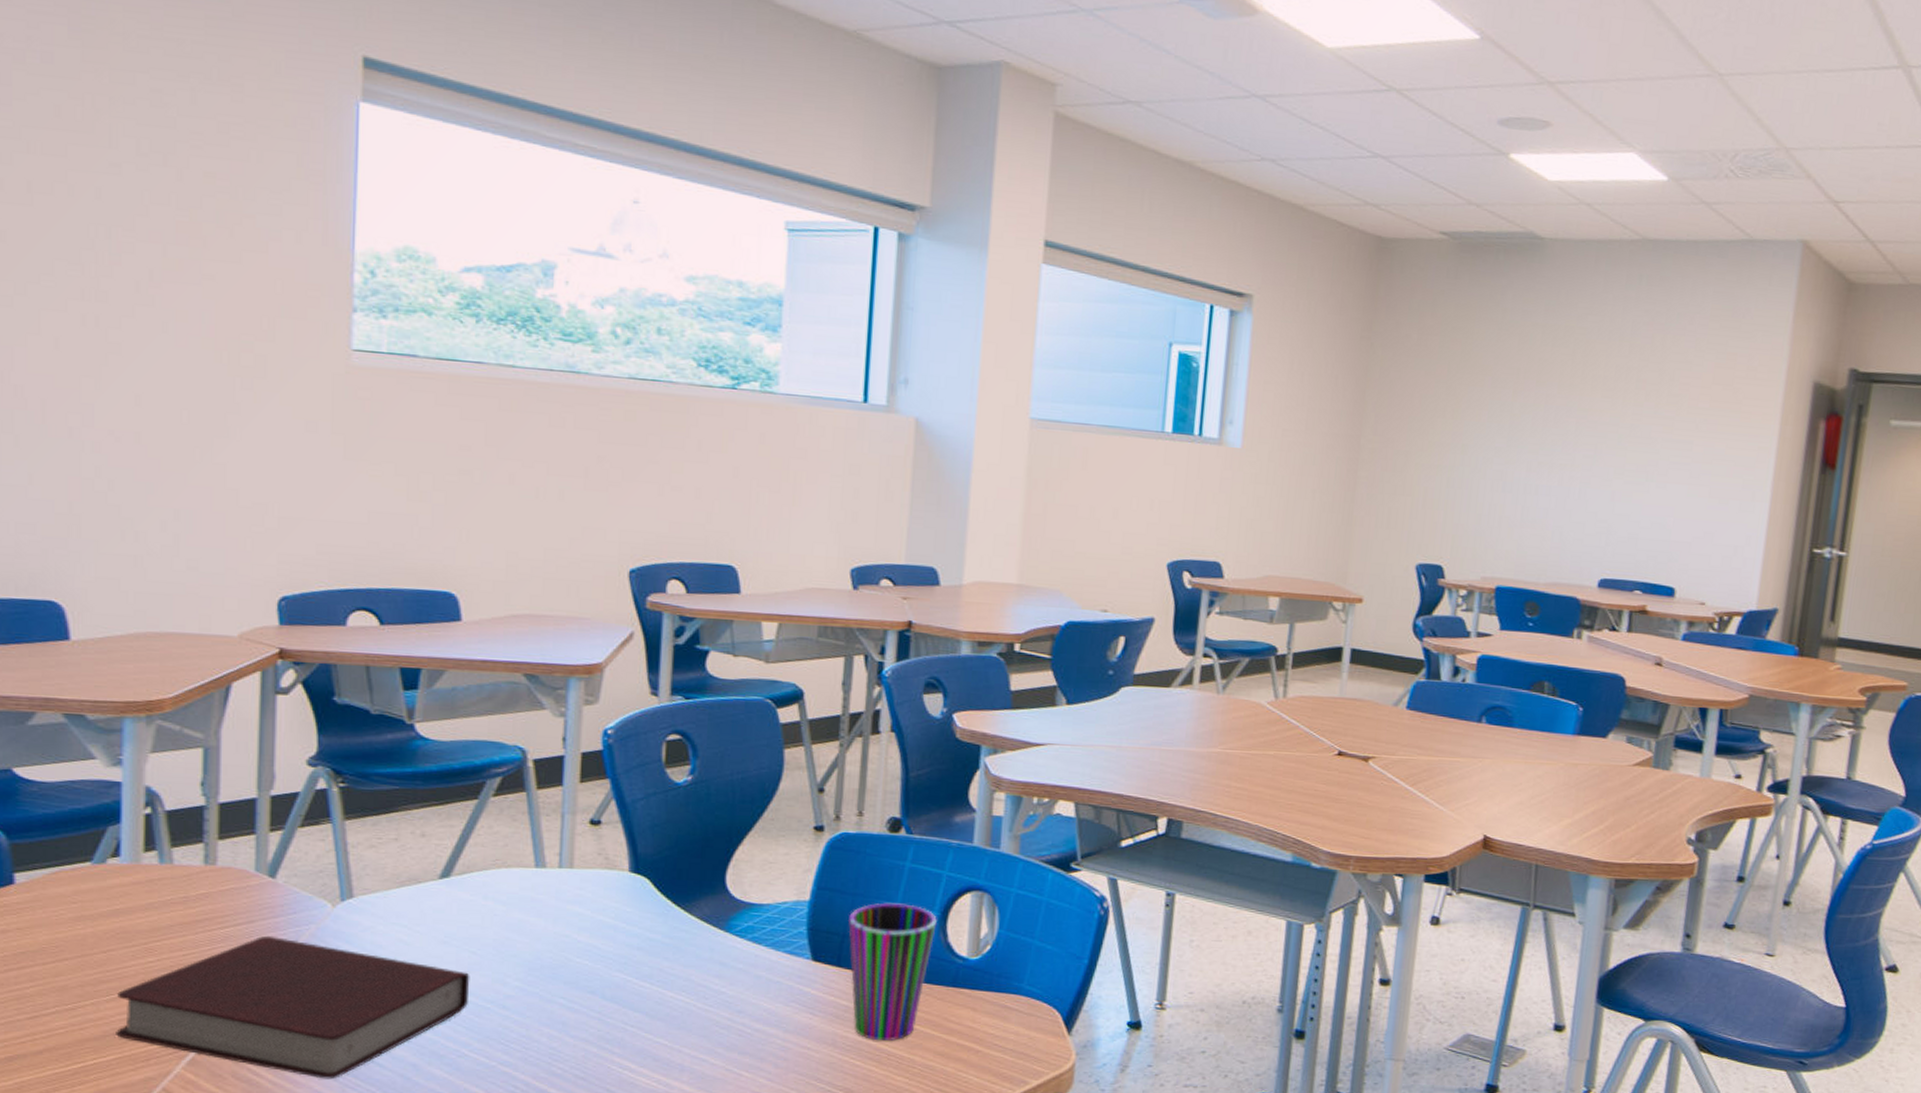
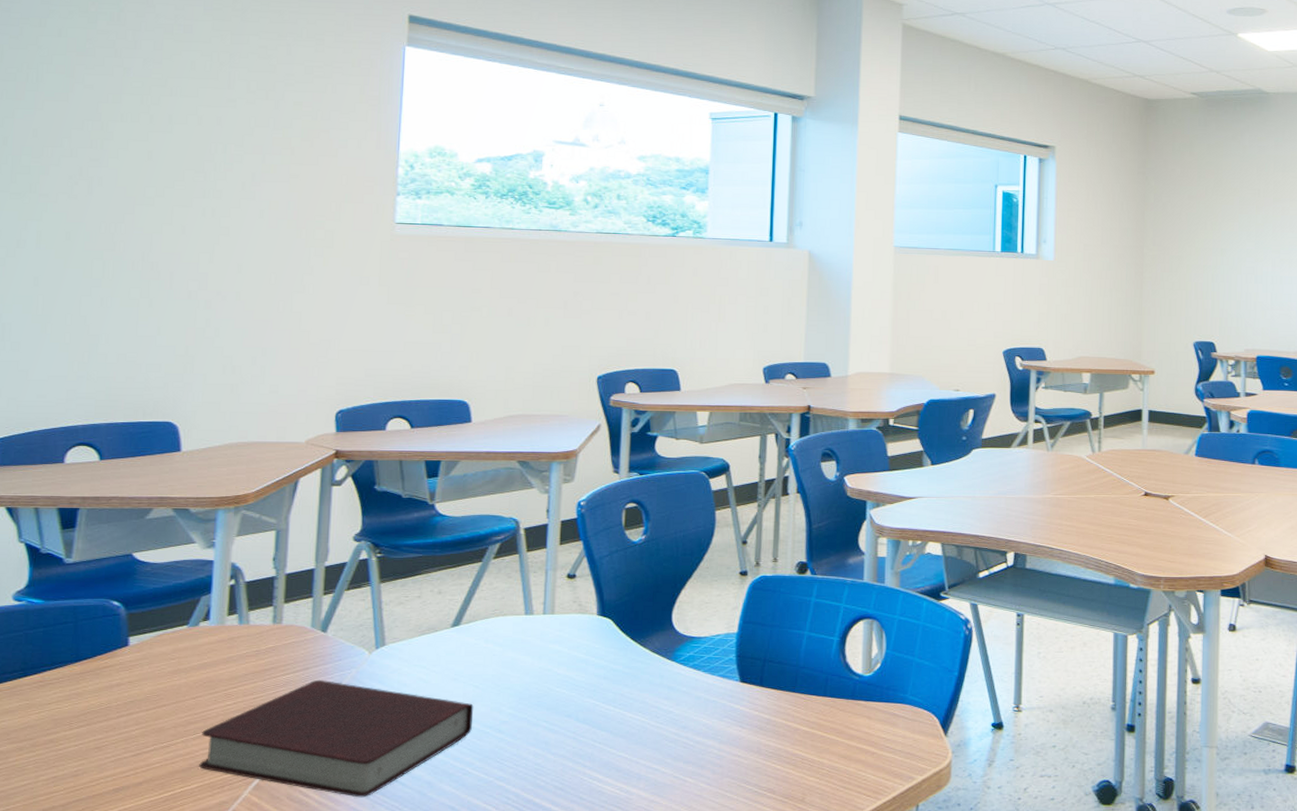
cup: present [848,903,937,1041] -> none [768,632,837,748]

